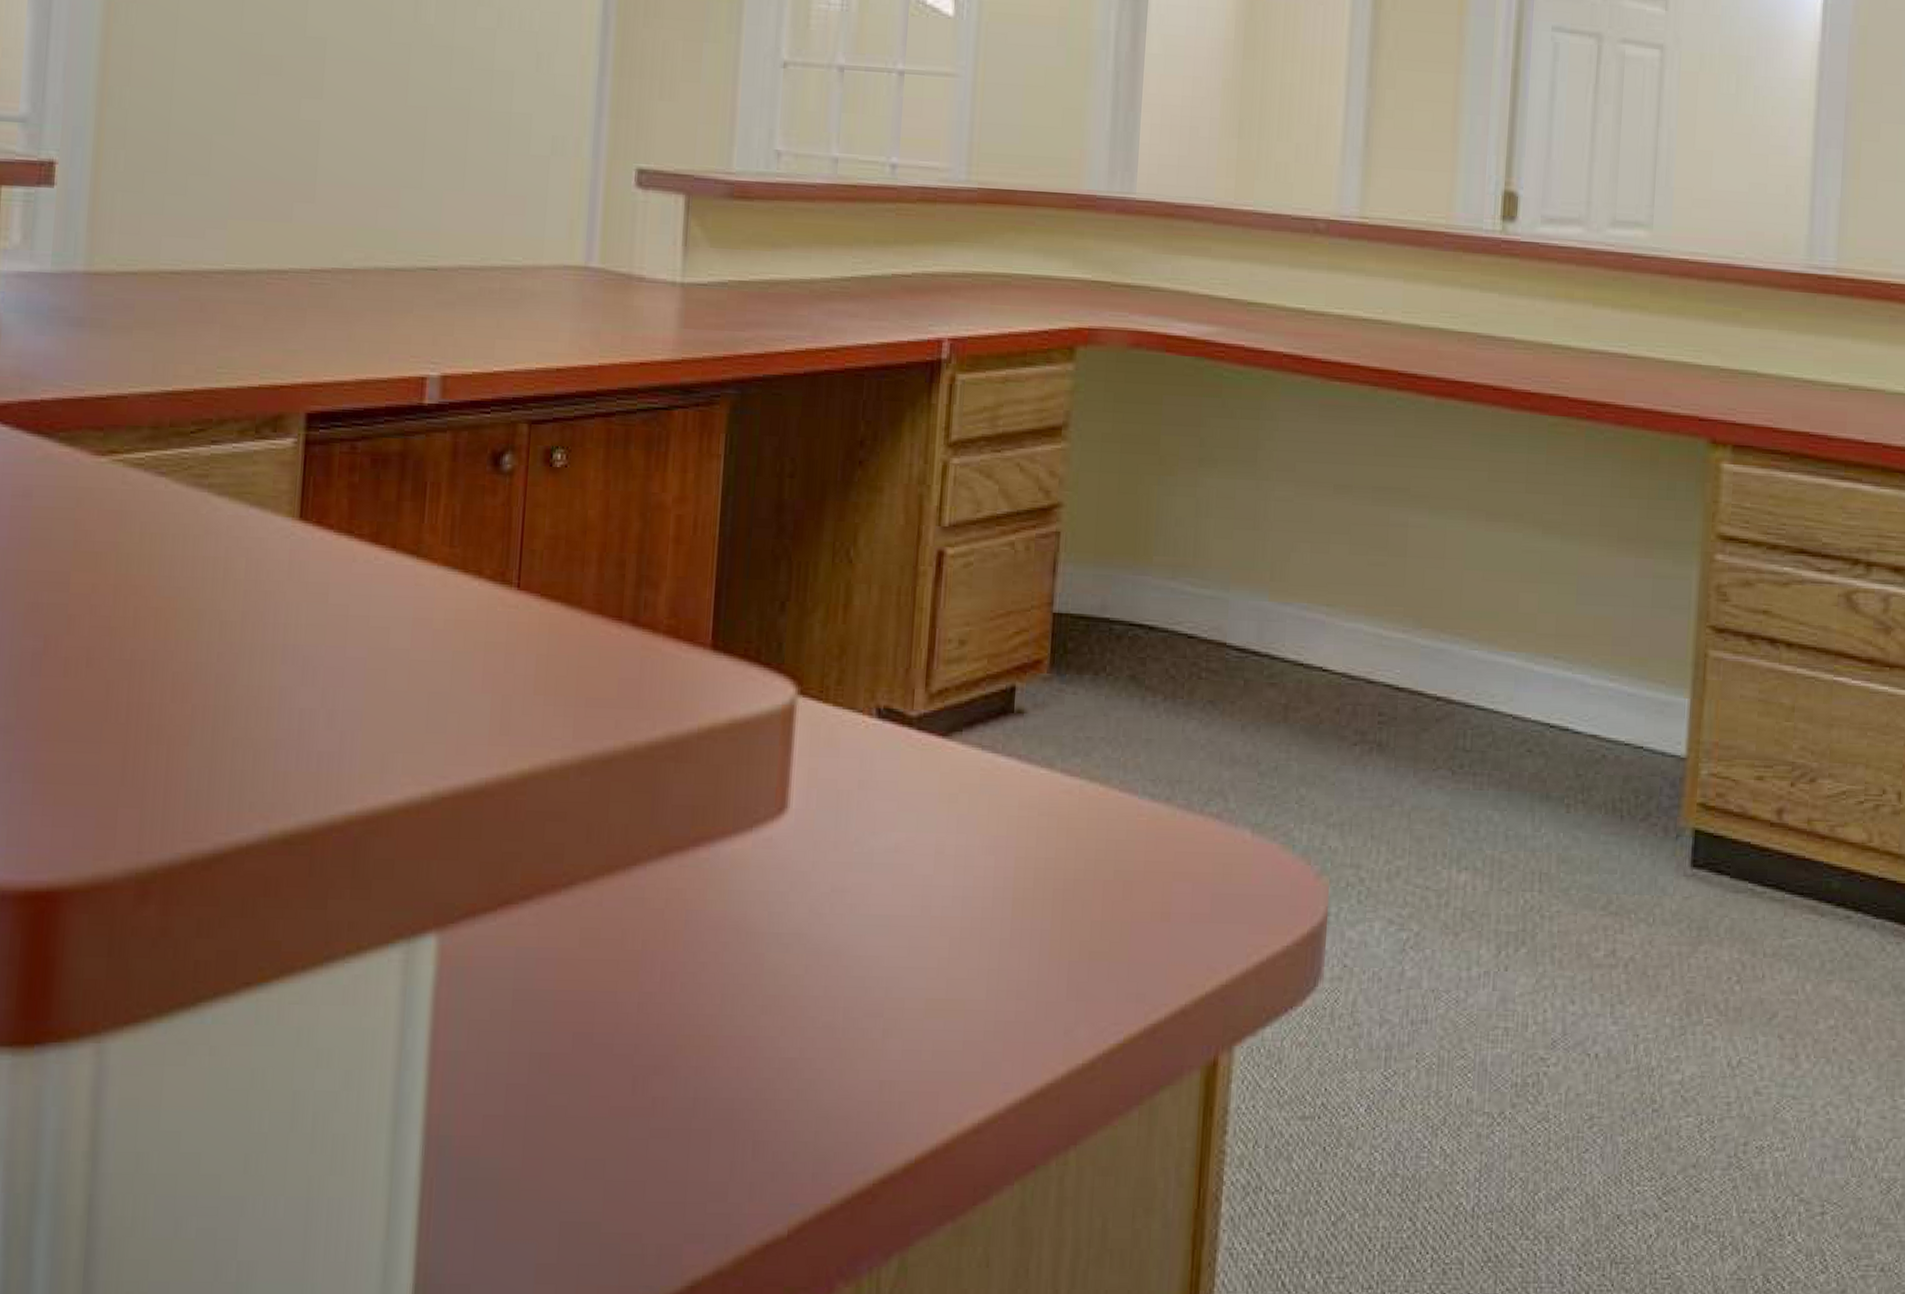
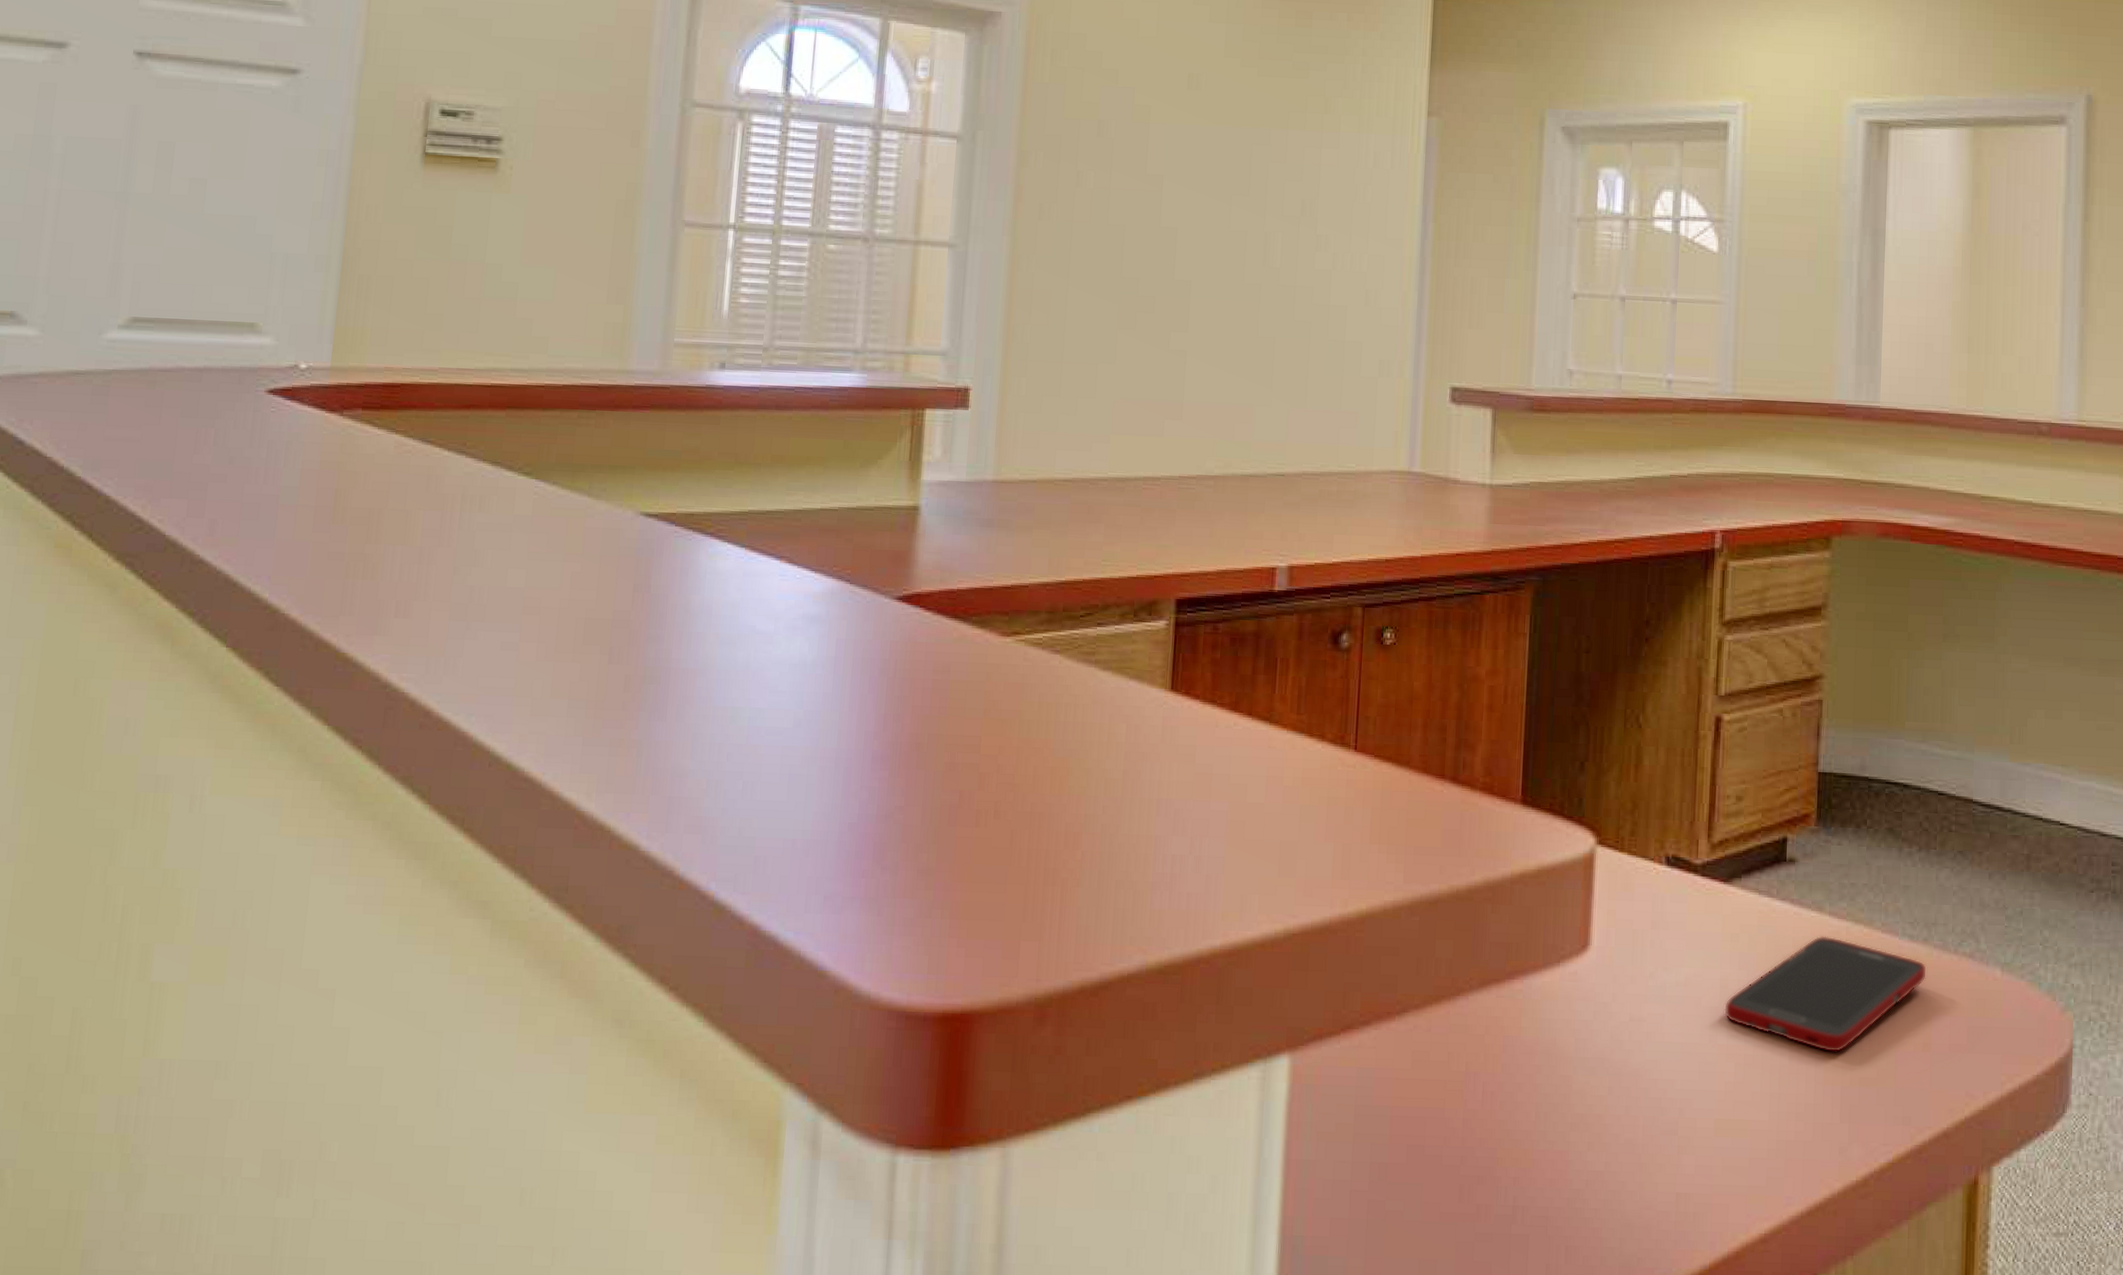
cell phone: none [939,795,1169,925] -> present [1724,935,1928,1053]

